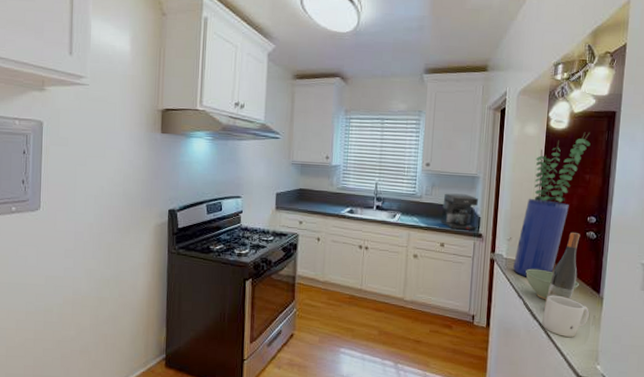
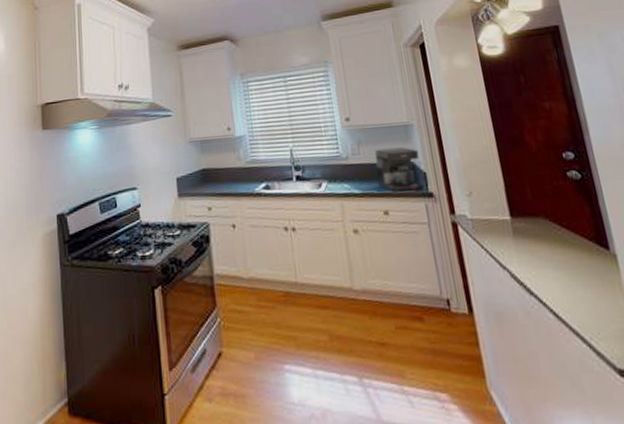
vase: present [513,132,591,277] -> none [476,53,539,240]
bowl: present [525,268,580,300] -> none [501,227,579,268]
mug: present [542,295,589,337] -> none [538,258,605,315]
wine bottle: present [544,231,581,308] -> none [537,173,574,278]

